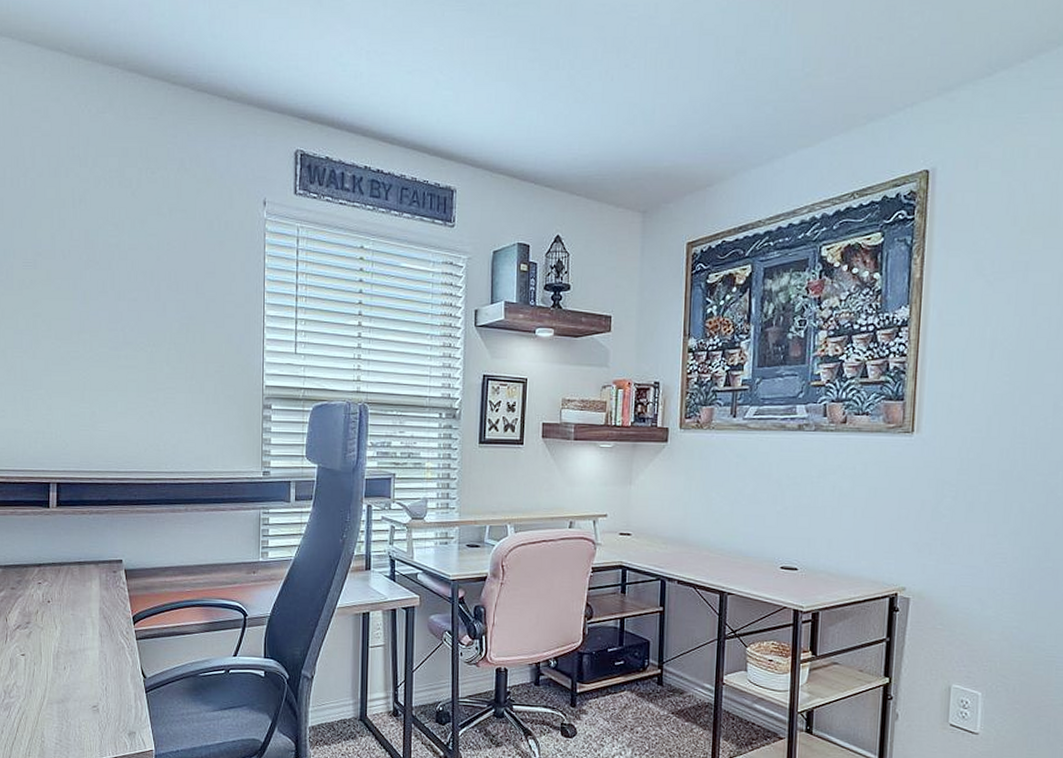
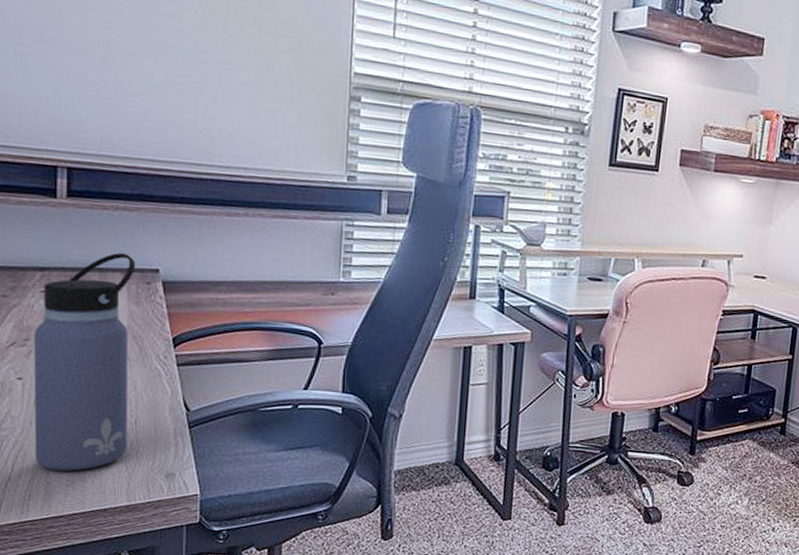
water bottle: none [32,549,106,731] -> present [33,253,136,471]

